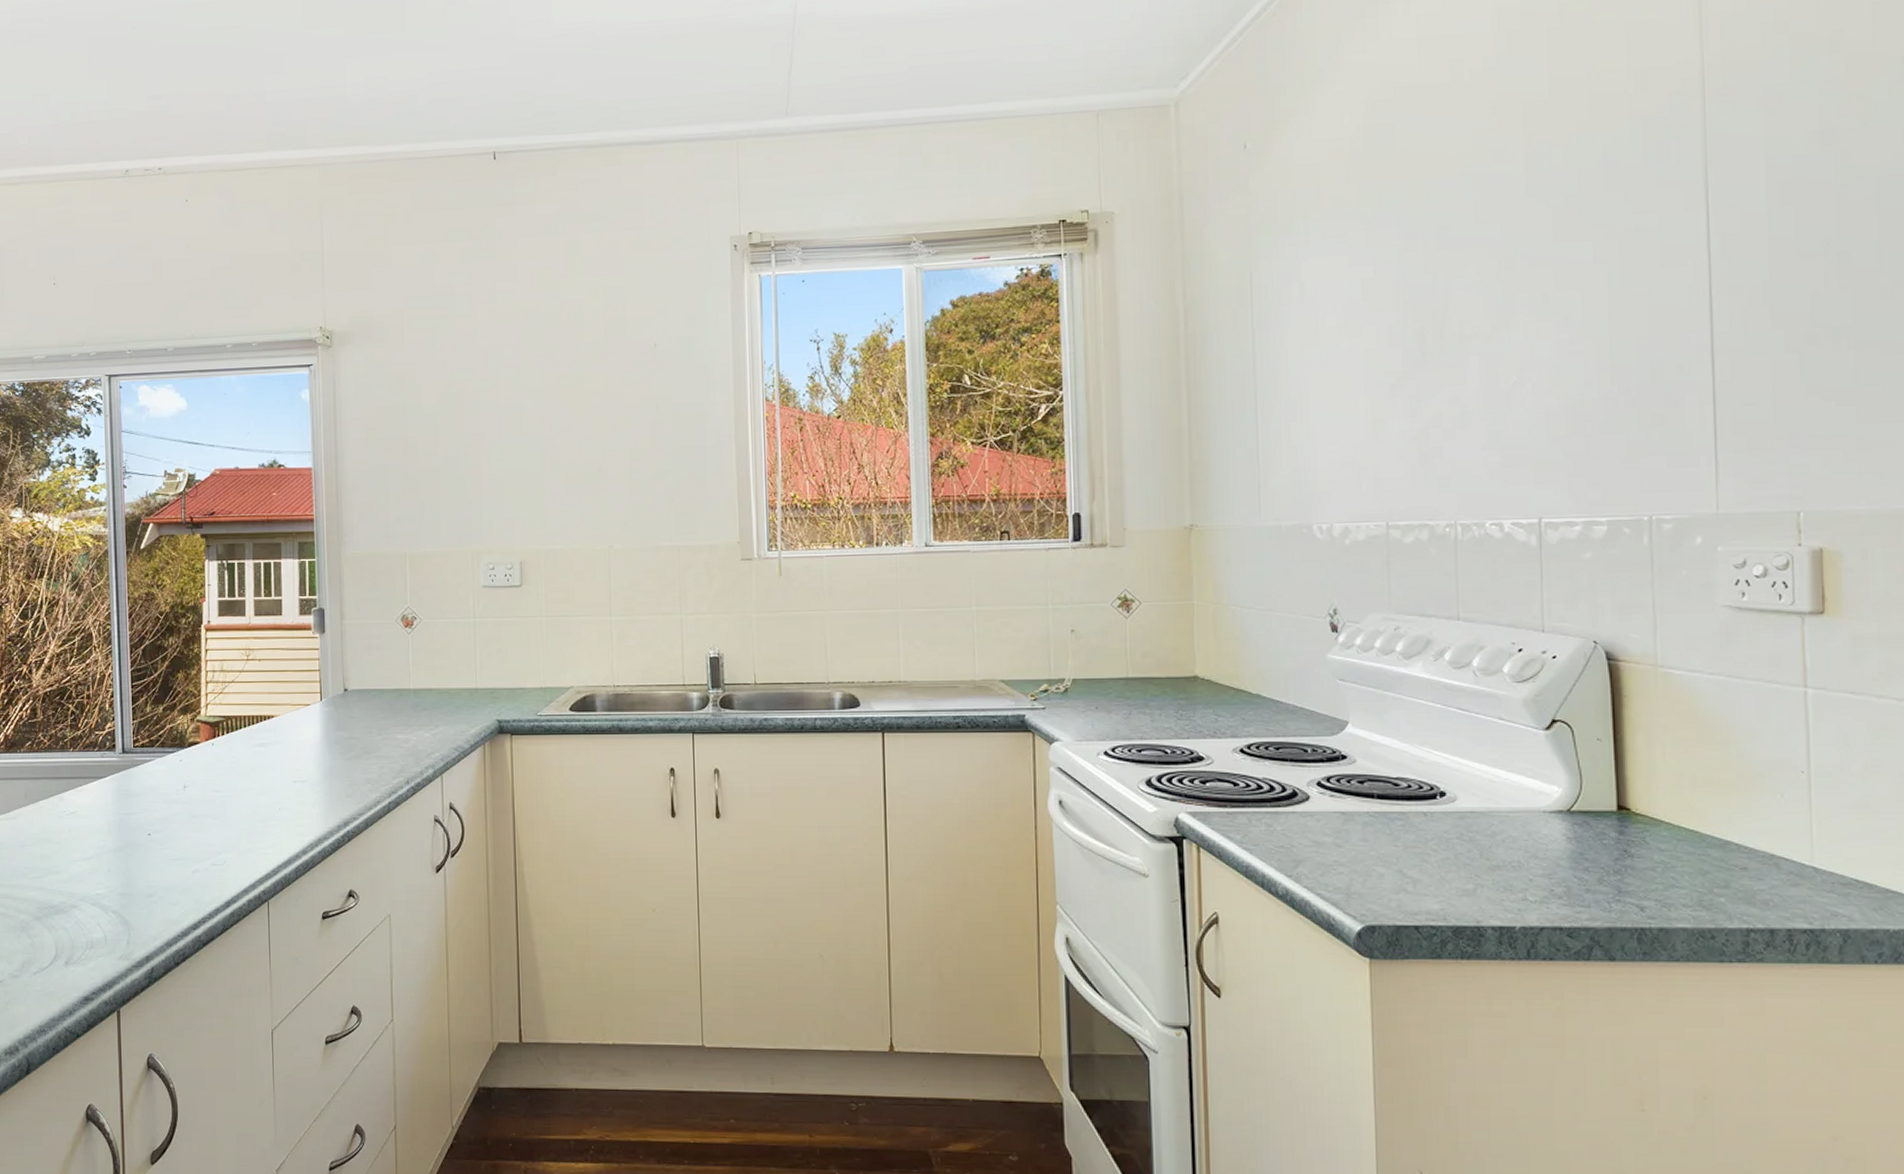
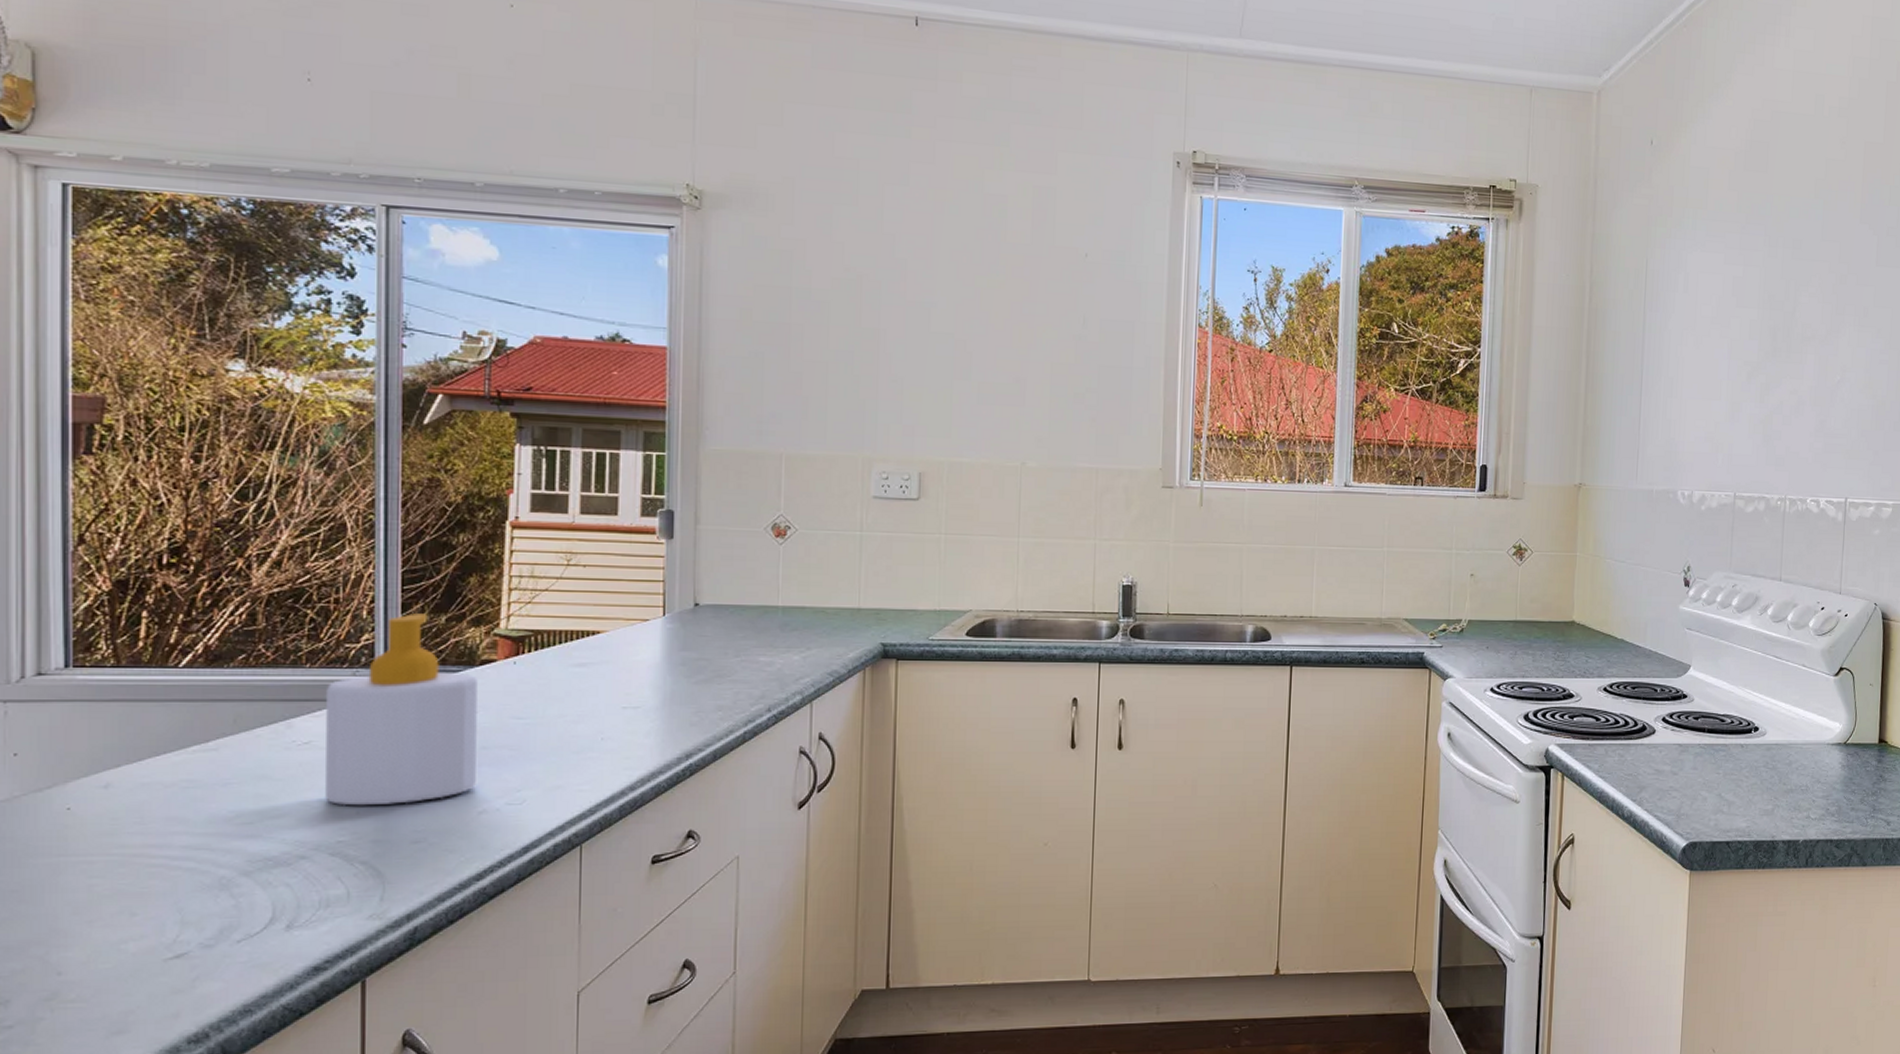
soap bottle: none [83,705,190,865] -> present [325,613,477,806]

